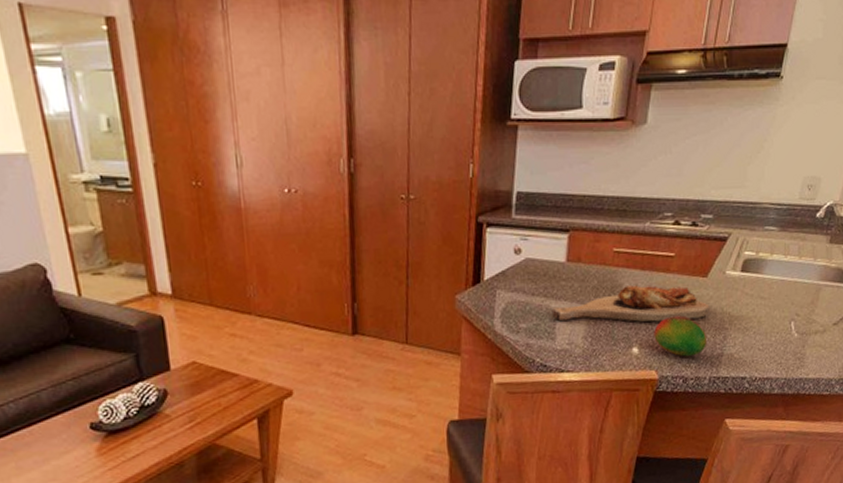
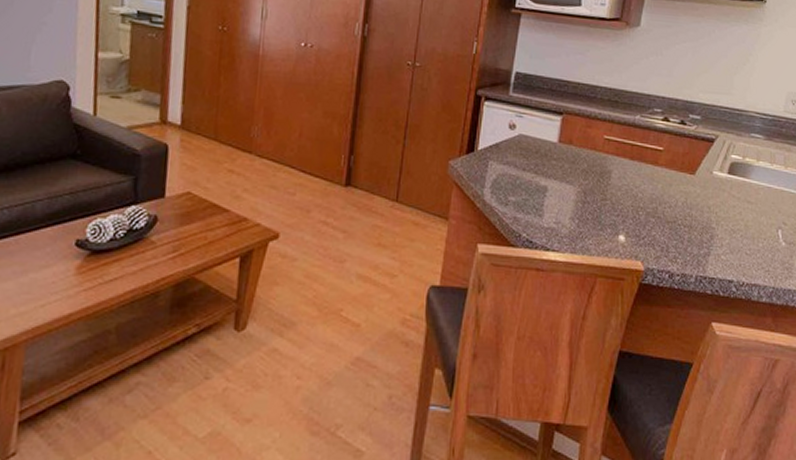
cutting board: present [551,285,710,322] -> none [541,173,697,215]
fruit: present [654,315,708,357] -> none [641,208,694,252]

